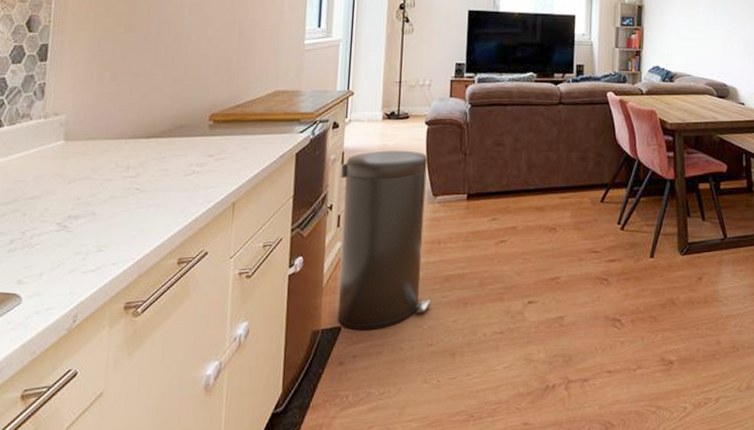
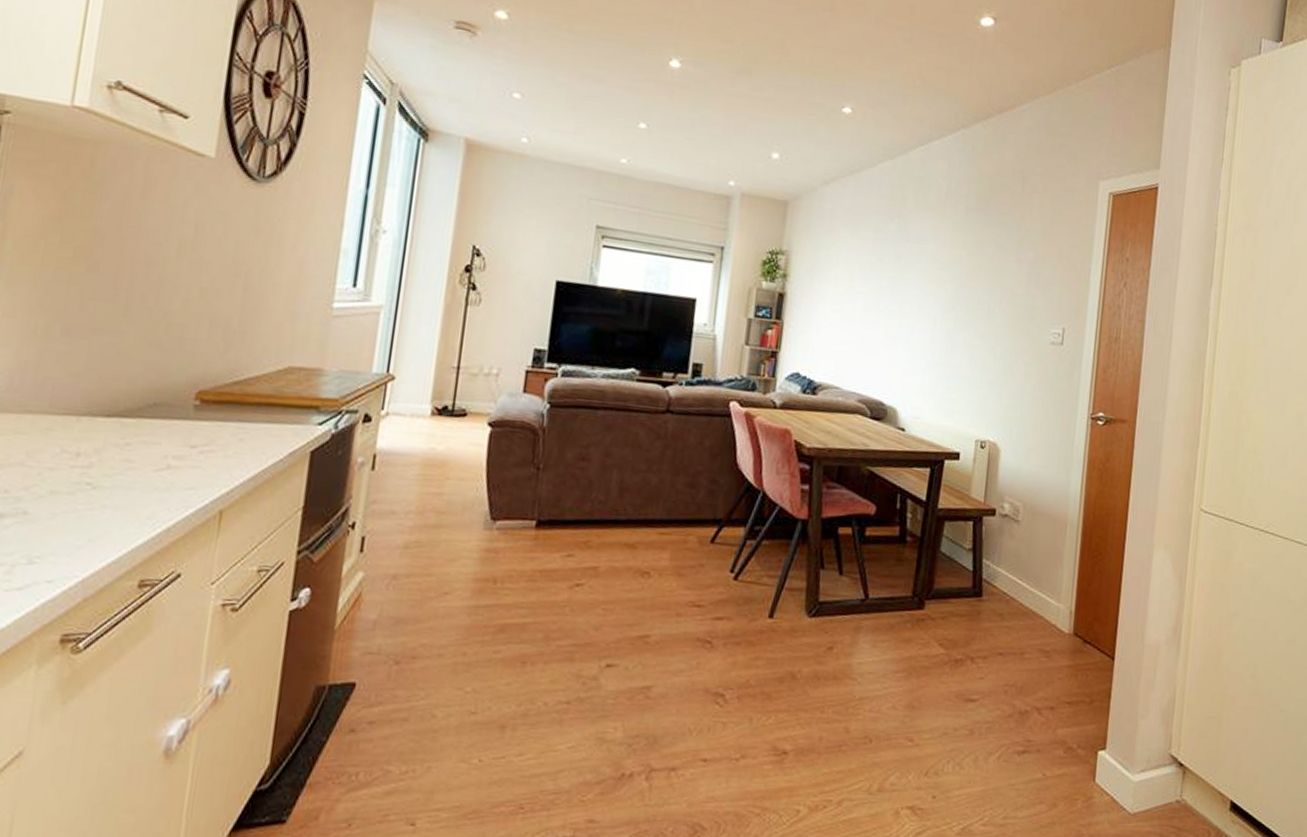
pedal bin: present [337,151,432,331] -> none [351,456,487,690]

